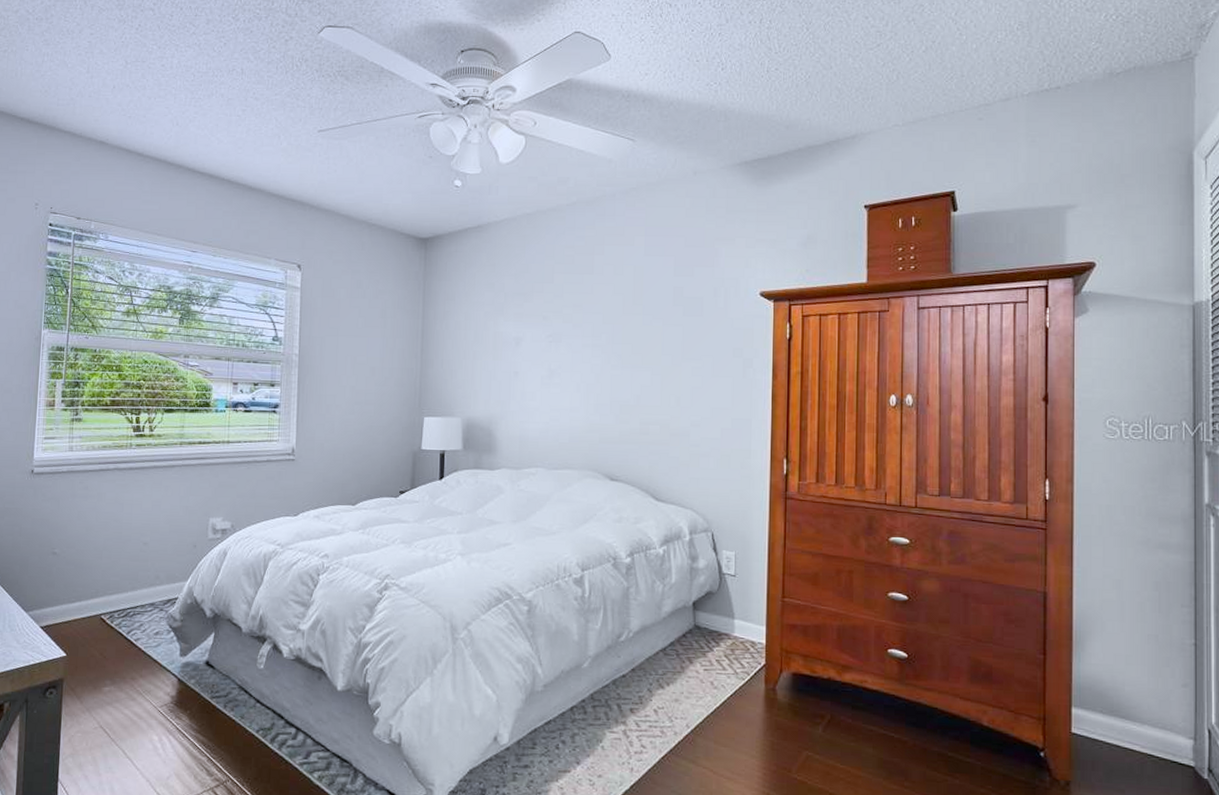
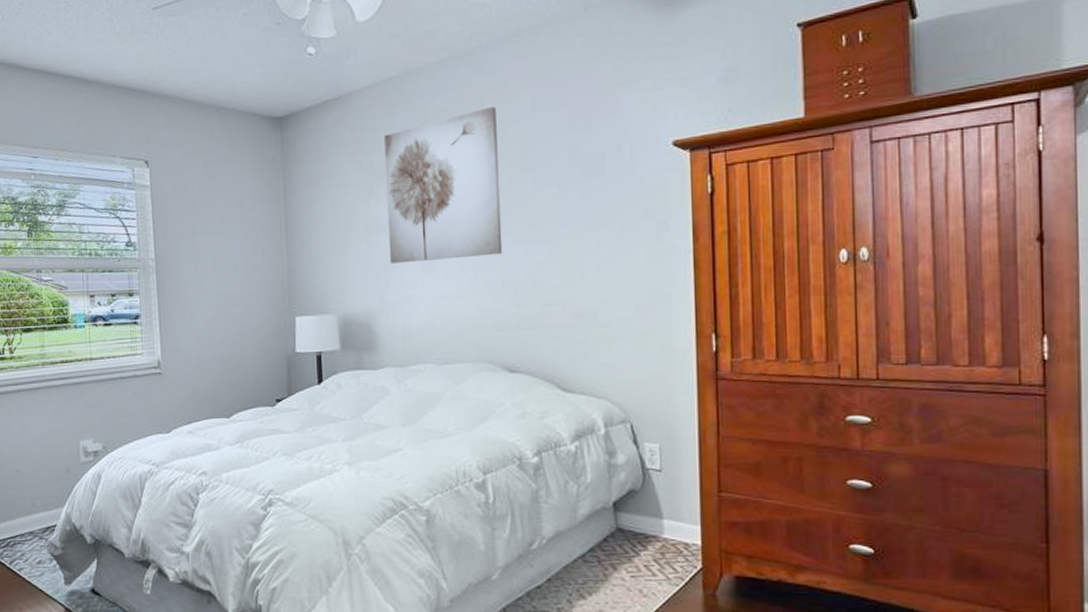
wall art: none [513,248,614,377] -> present [384,107,503,264]

